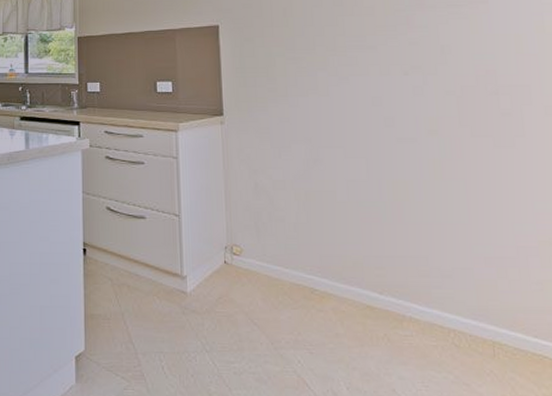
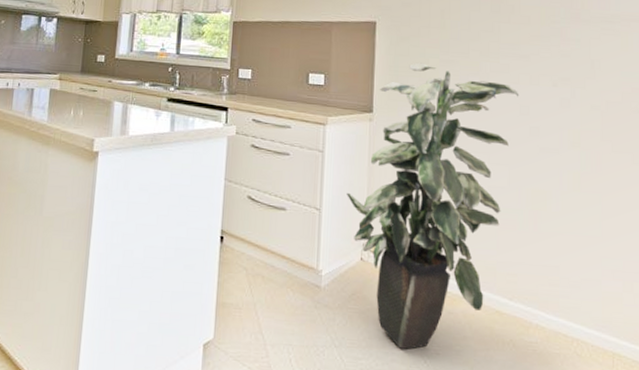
indoor plant: none [204,62,370,351] -> present [347,62,519,350]

